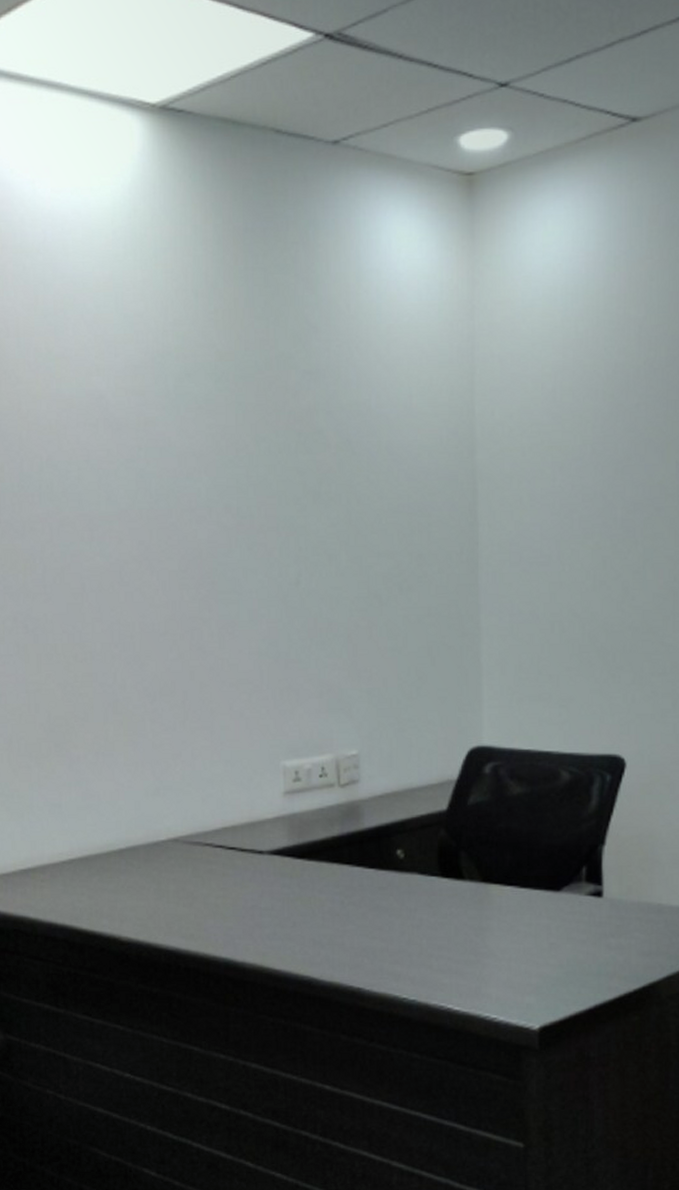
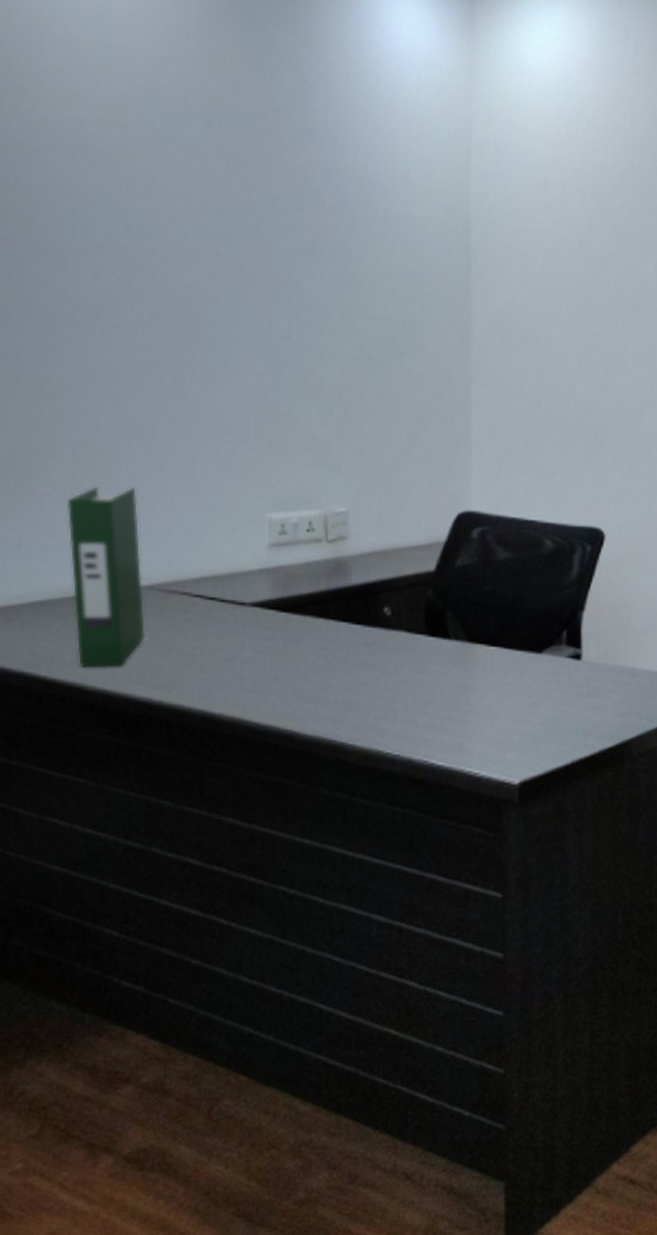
binder: none [100,744,173,920] -> present [66,486,146,668]

